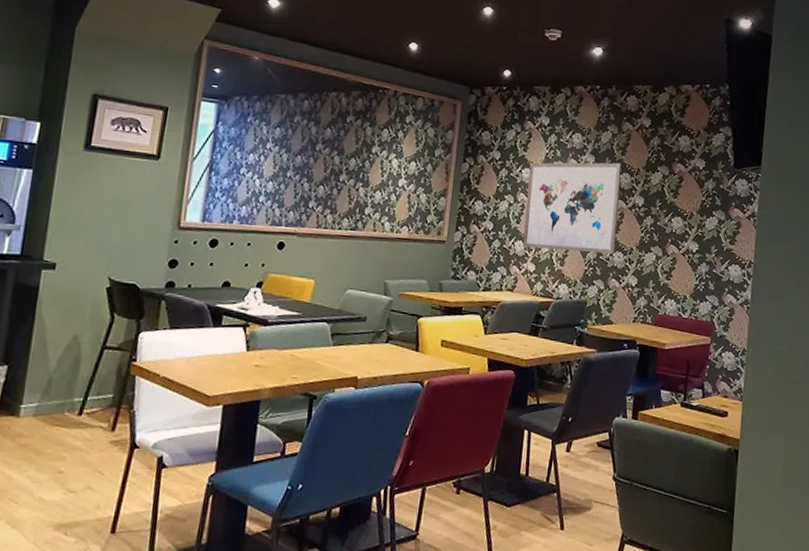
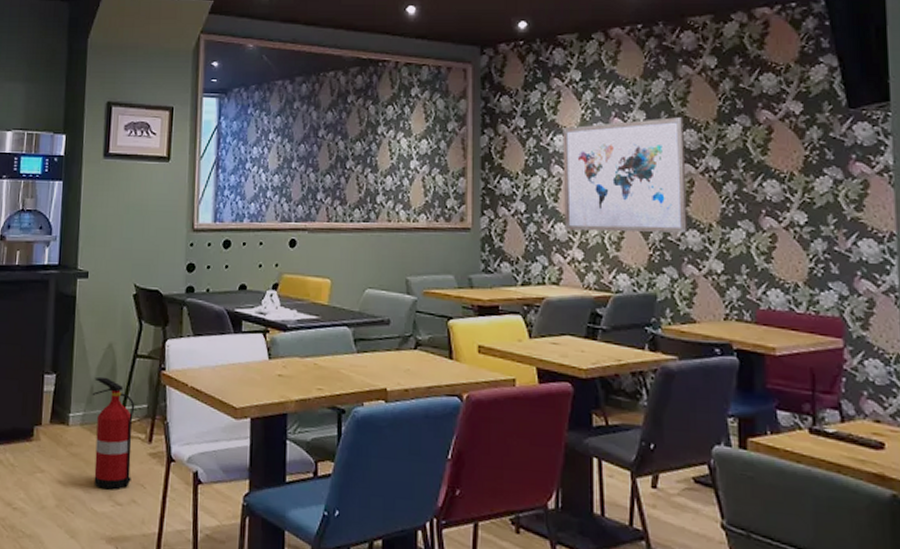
fire extinguisher: none [44,367,99,478] -> present [92,376,135,490]

